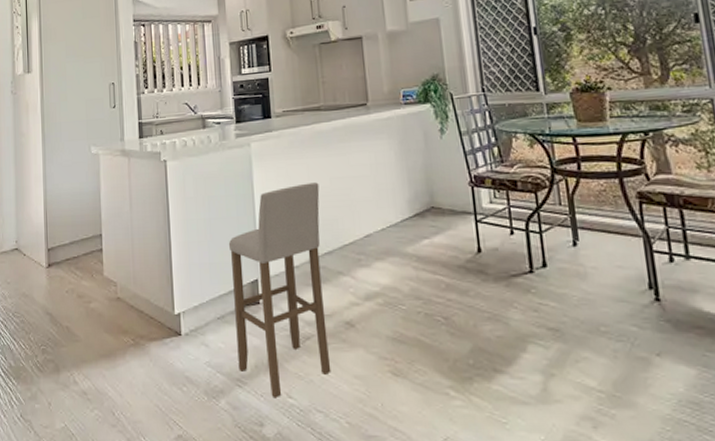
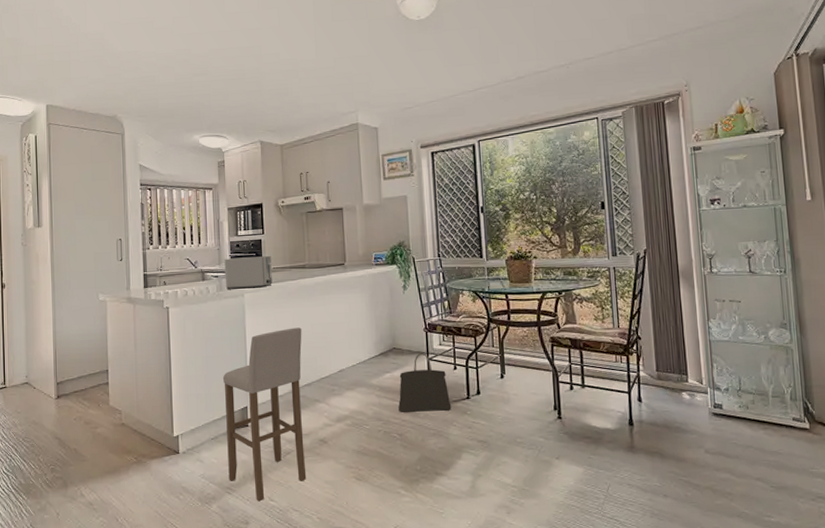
toaster: none [227,96,283,138] -> present [224,255,273,289]
handbag: none [440,212,510,289] -> present [398,352,452,412]

